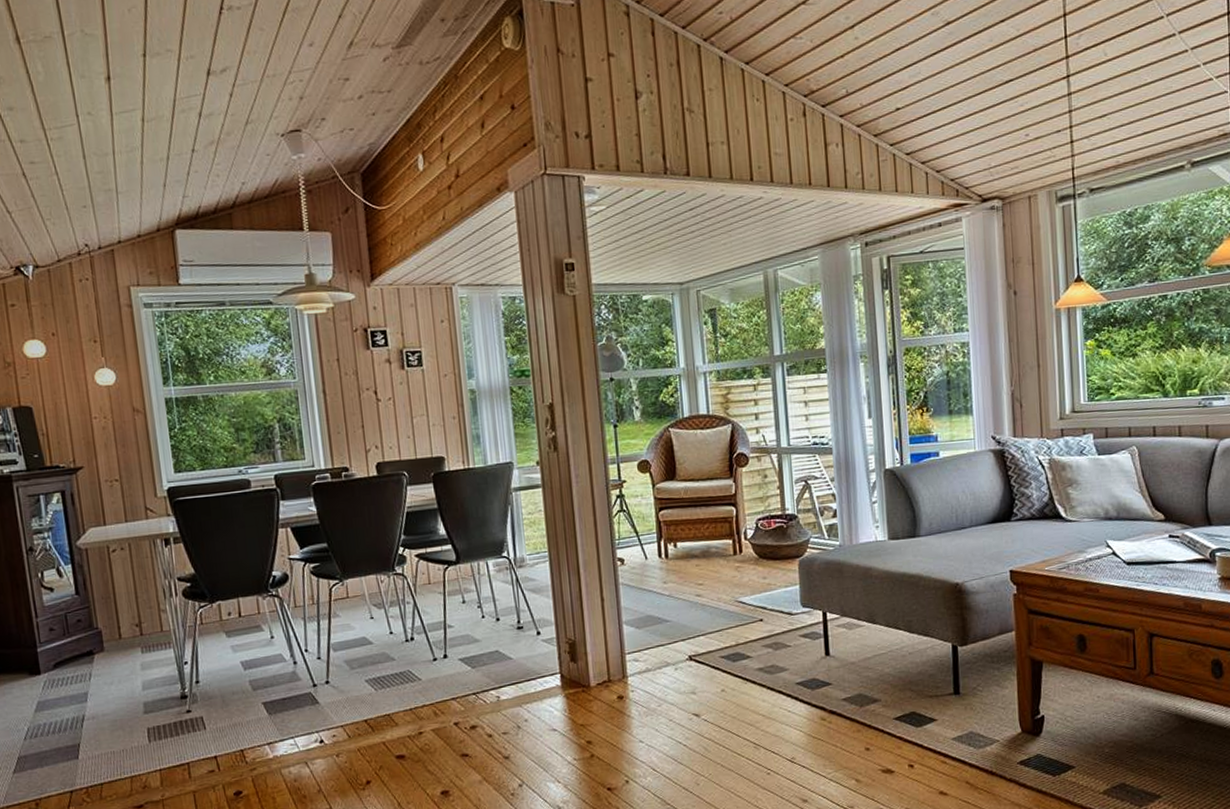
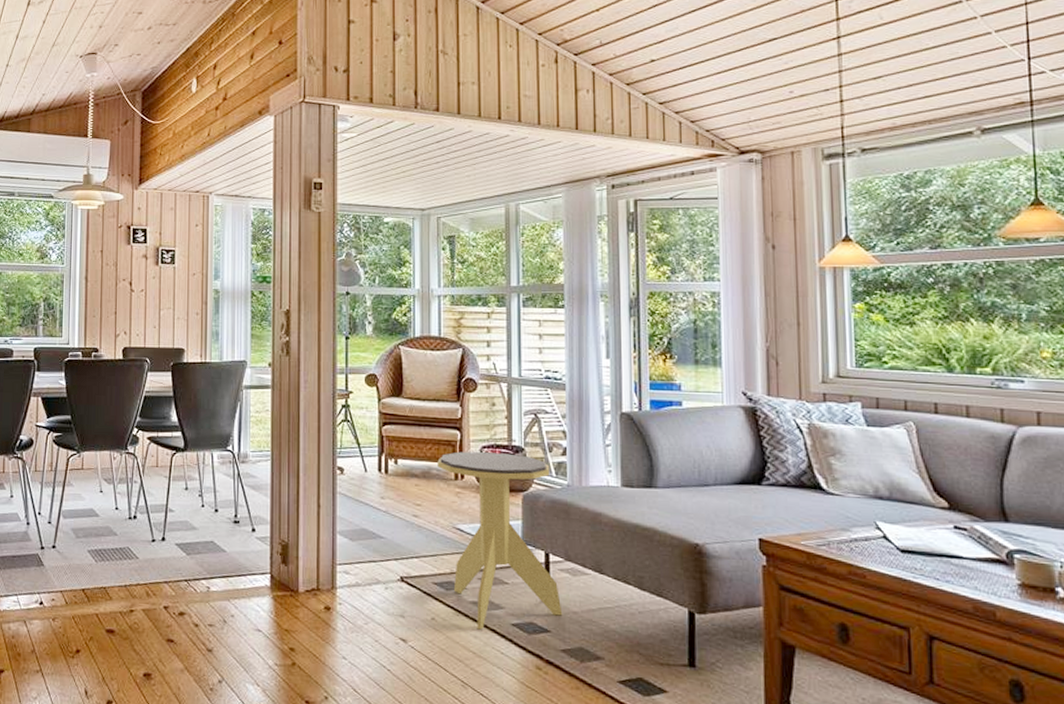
side table: none [715,522,842,694] -> present [437,451,563,630]

